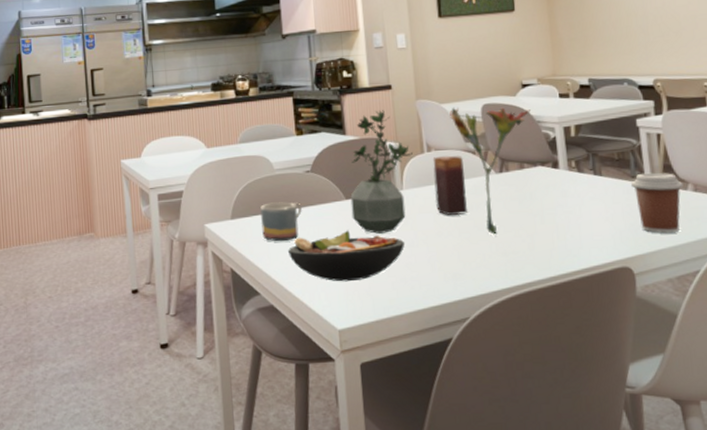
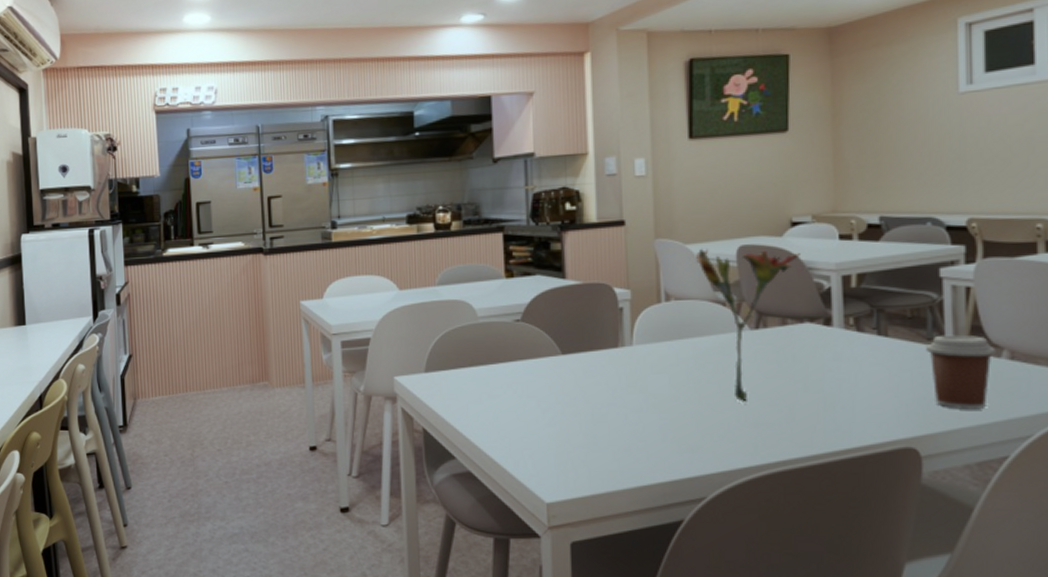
mug: present [260,202,302,242] -> none [460,354,509,400]
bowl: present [288,230,405,282] -> none [491,390,632,449]
potted plant: present [350,110,413,235] -> none [568,250,647,397]
candle: present [432,155,467,215] -> none [671,306,711,377]

